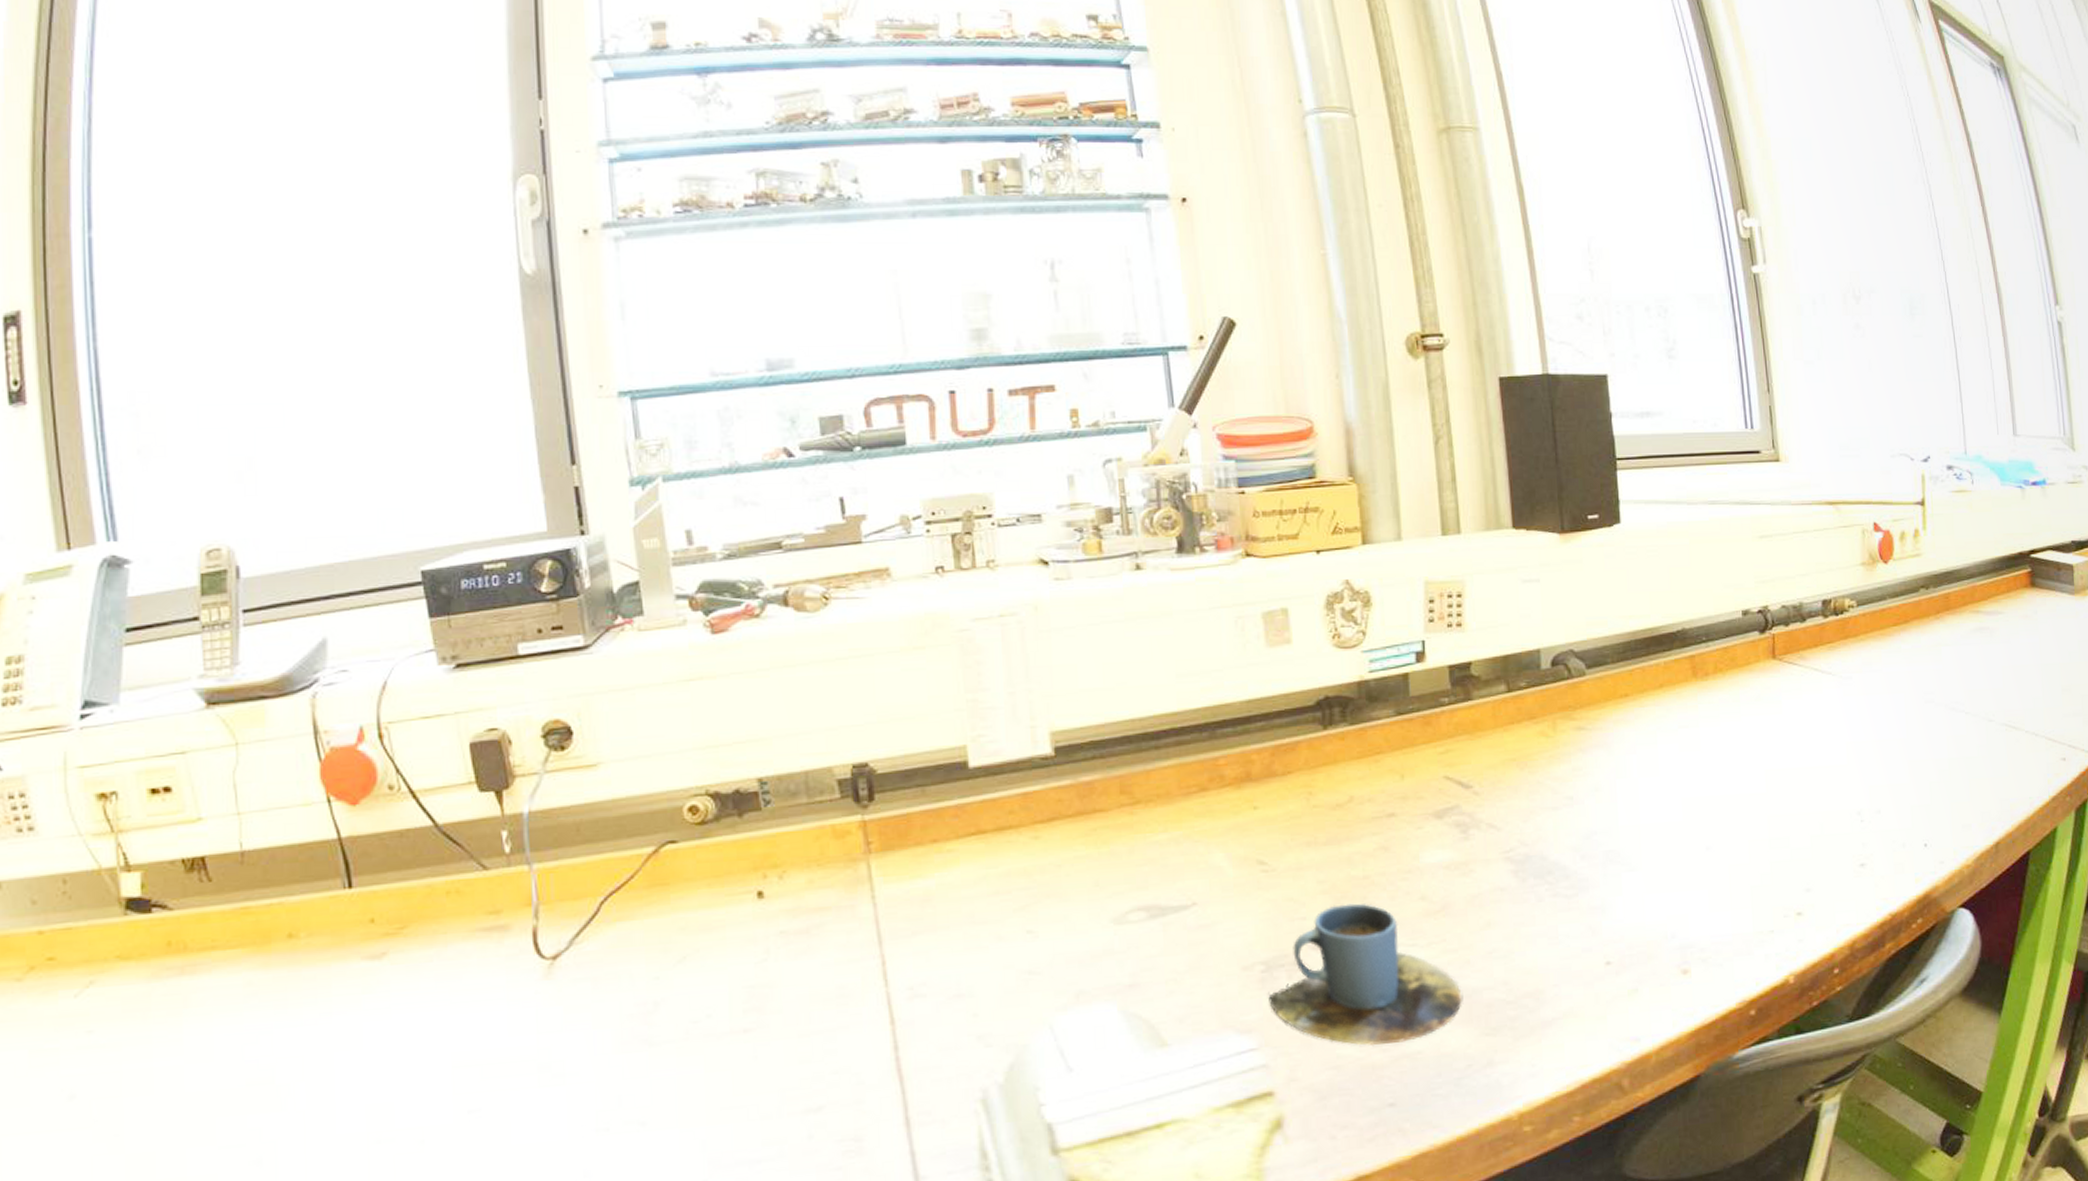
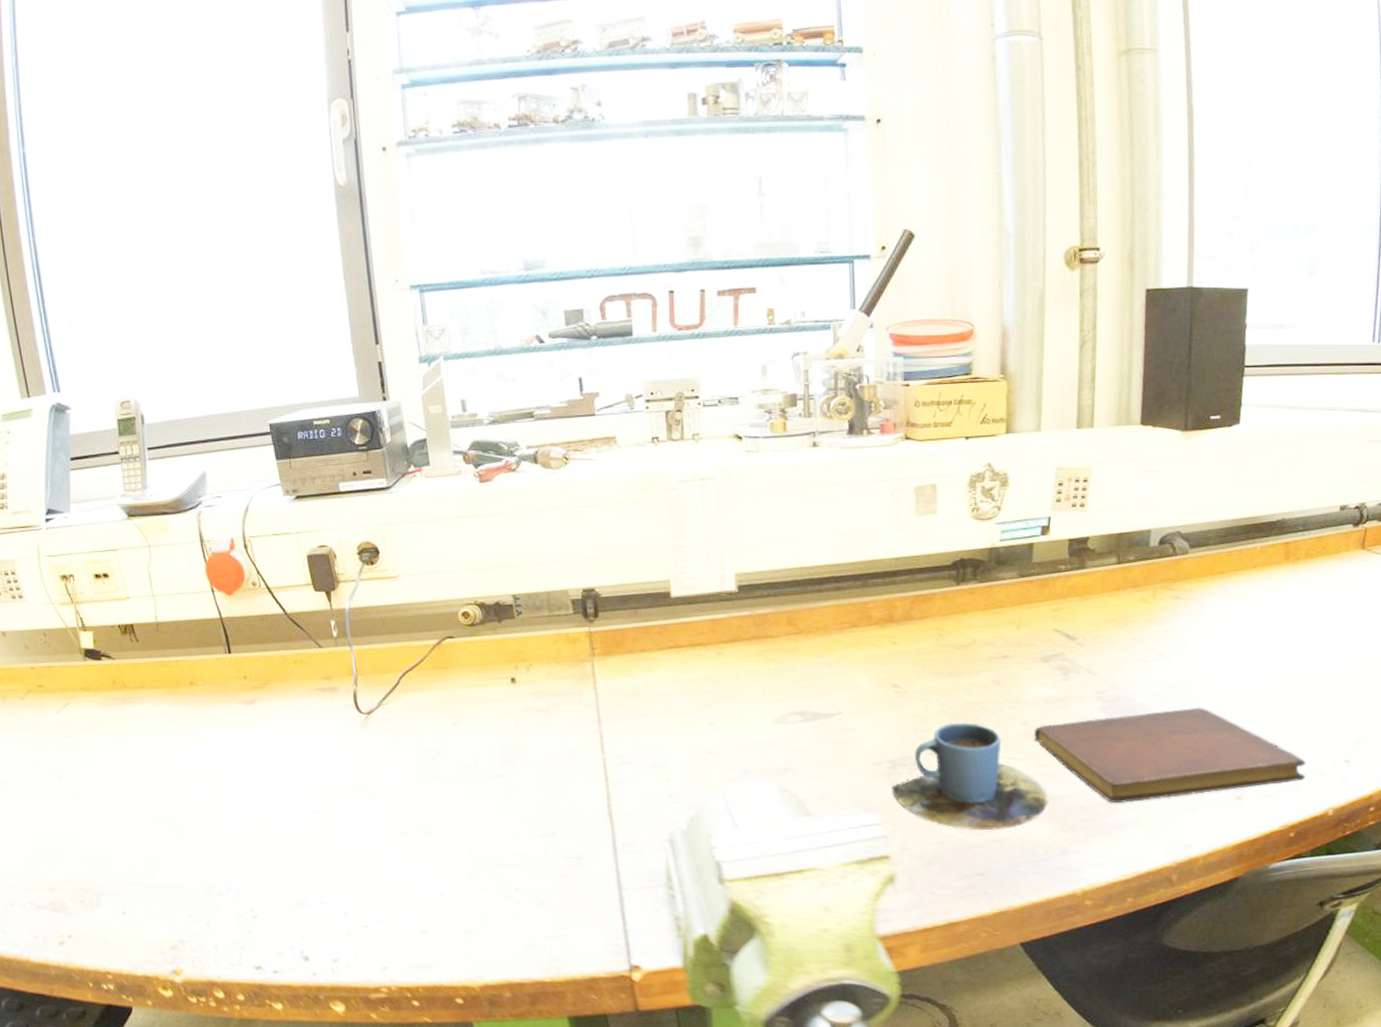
notebook: none [1436,860,1756,993] -> present [1034,707,1306,804]

